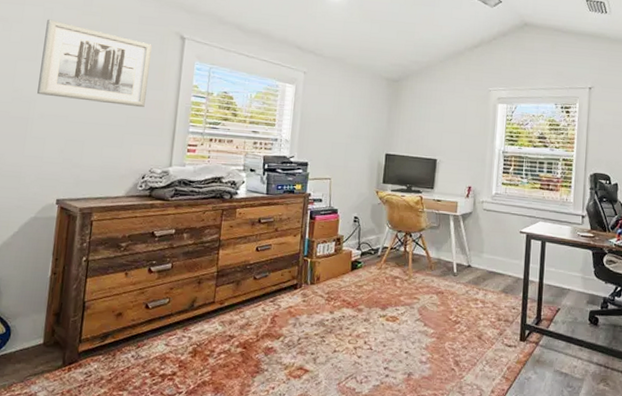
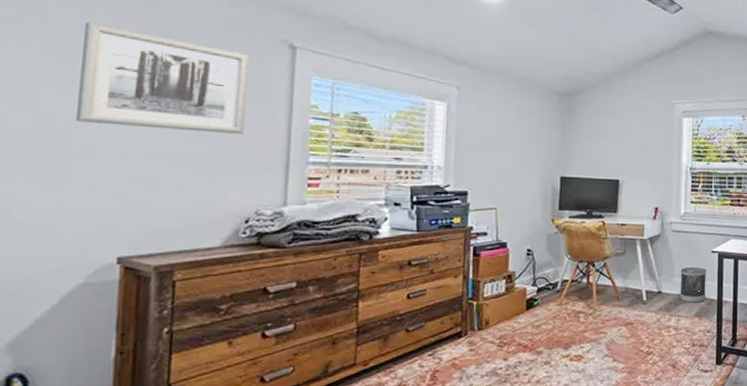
wastebasket: none [487,245,514,280] -> present [679,267,706,303]

